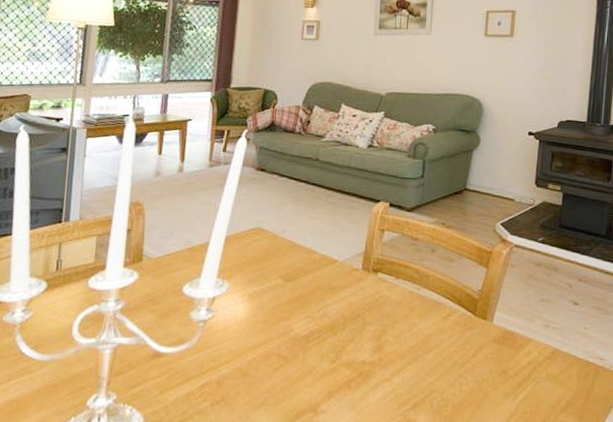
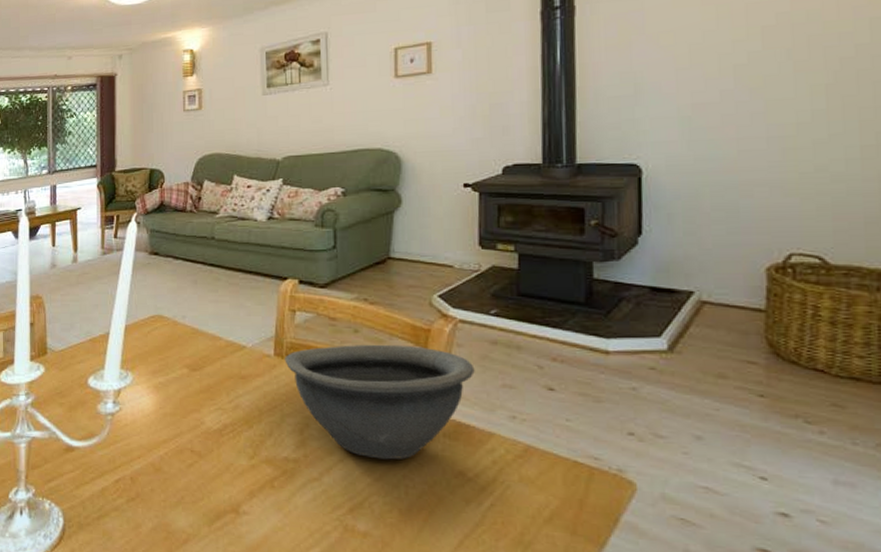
bowl: none [370,262,522,362] -> present [284,344,475,460]

